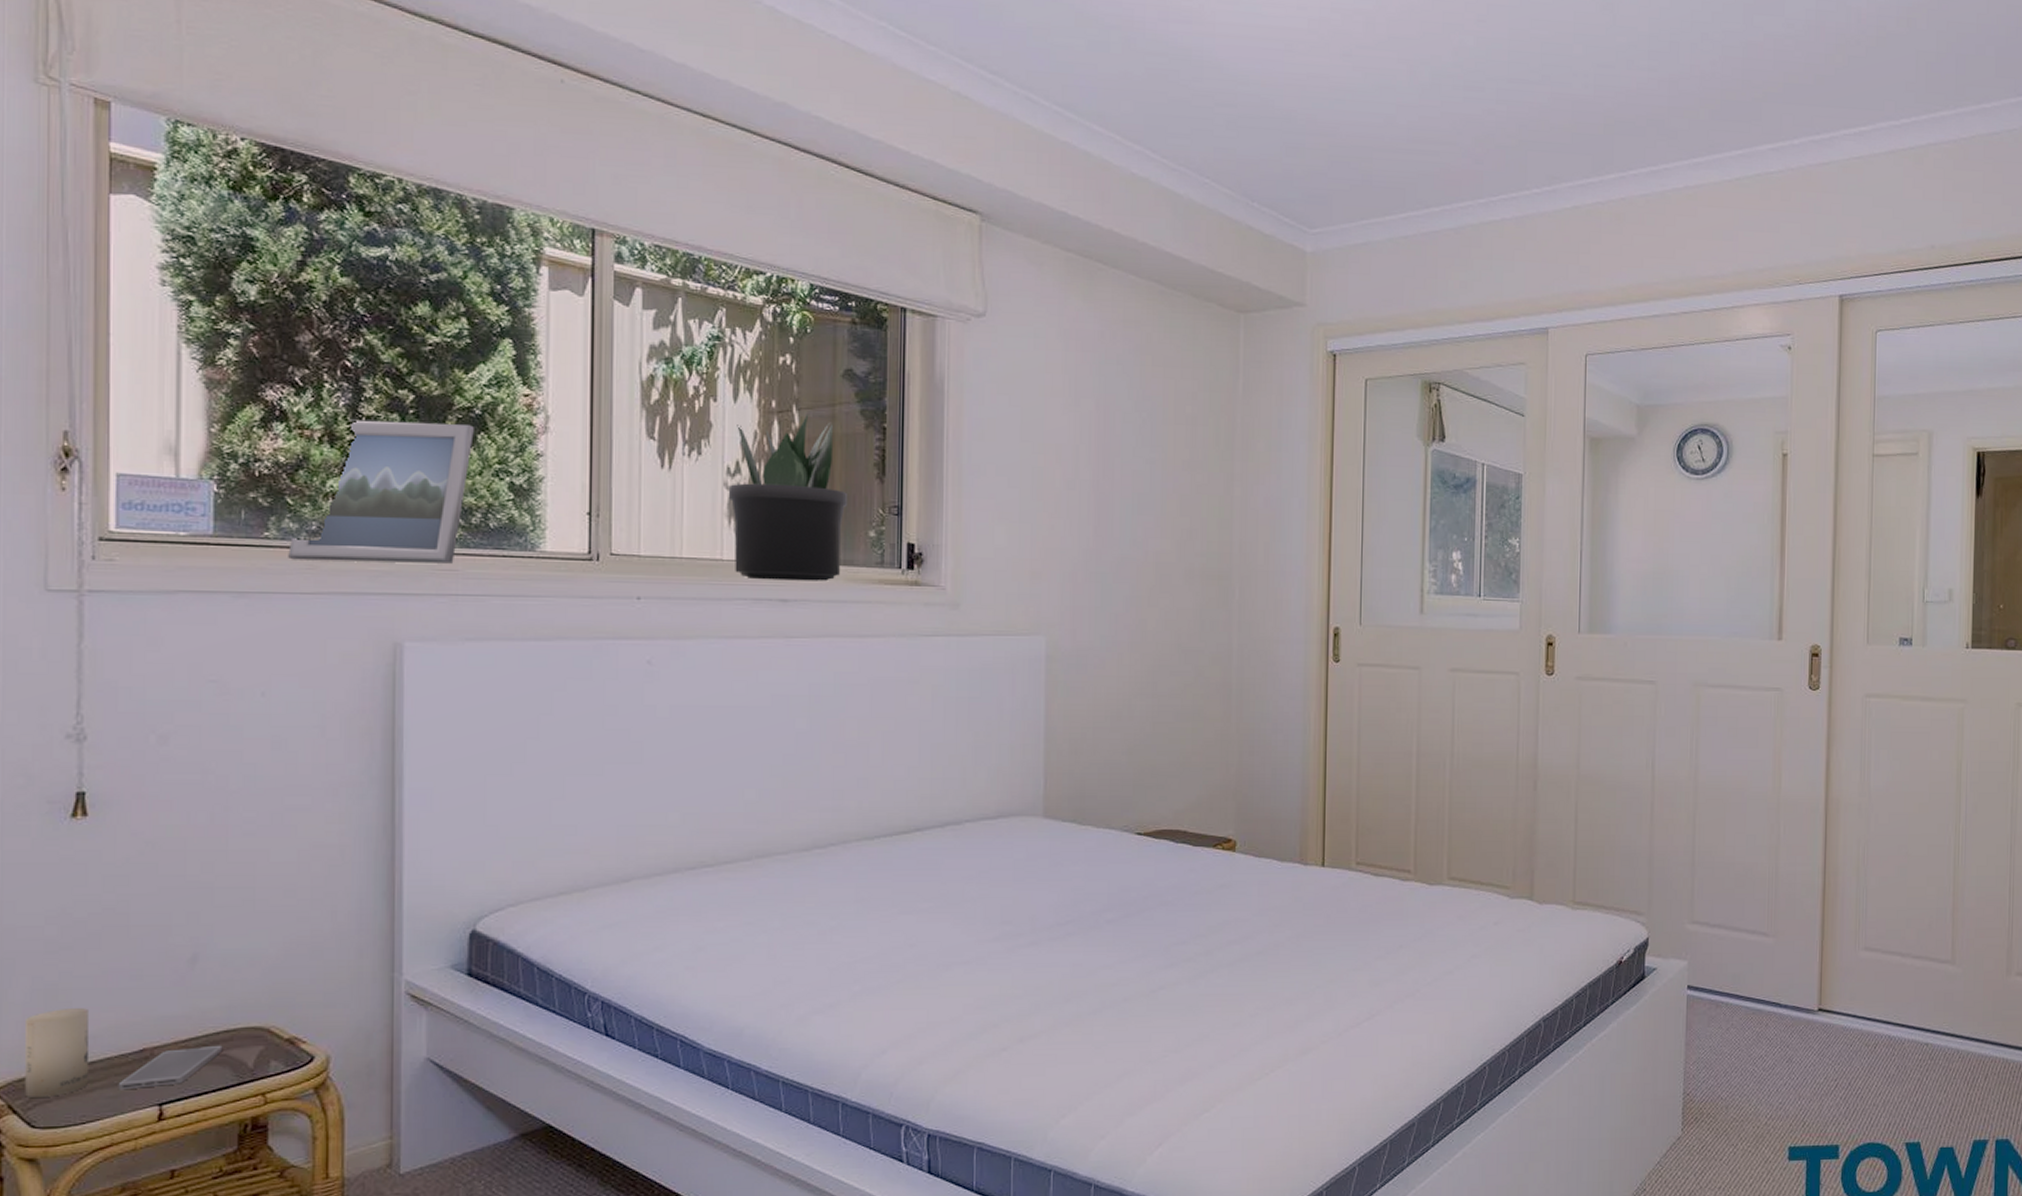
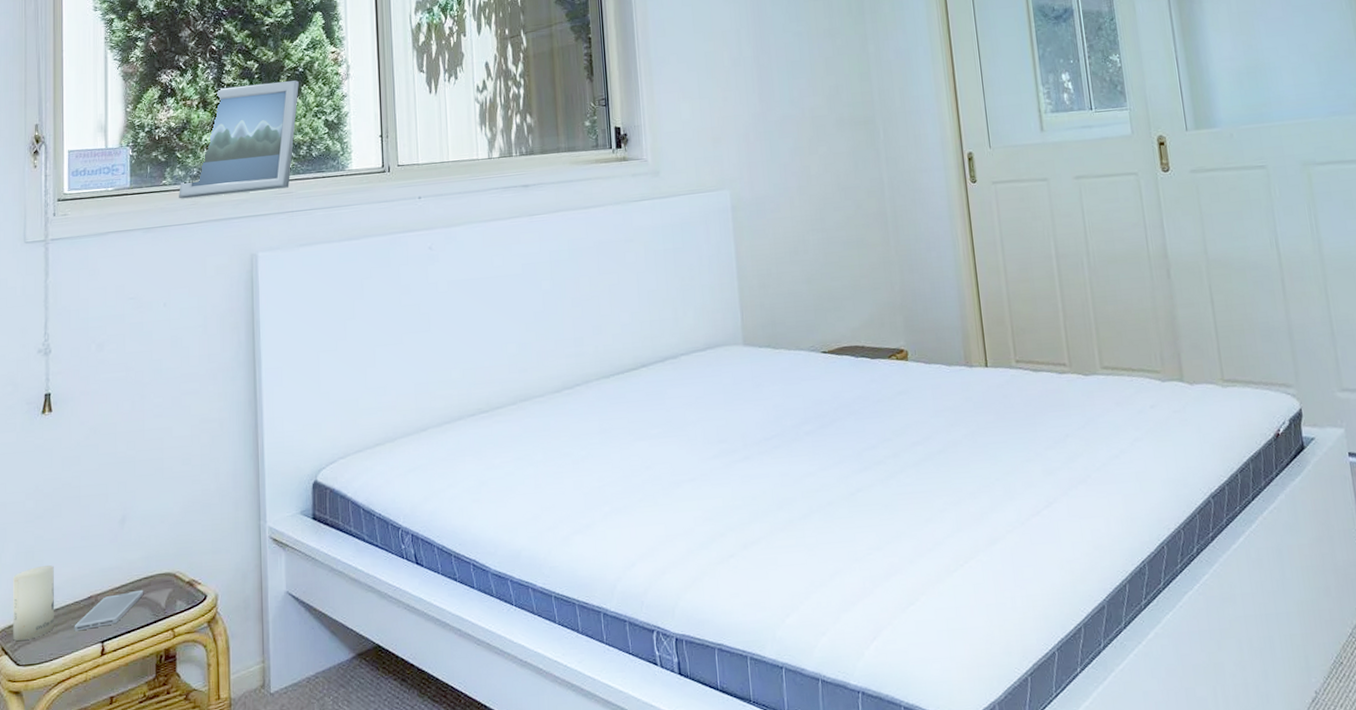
planter: present [728,414,847,581] -> none [478,35,567,173]

